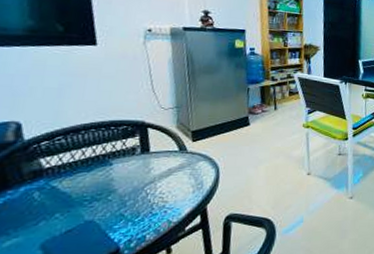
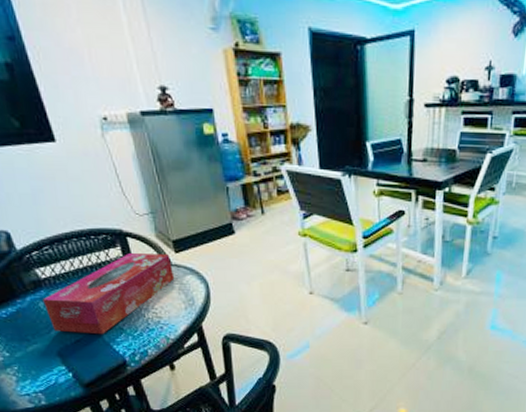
tissue box: none [39,142,188,223] -> present [43,253,175,335]

